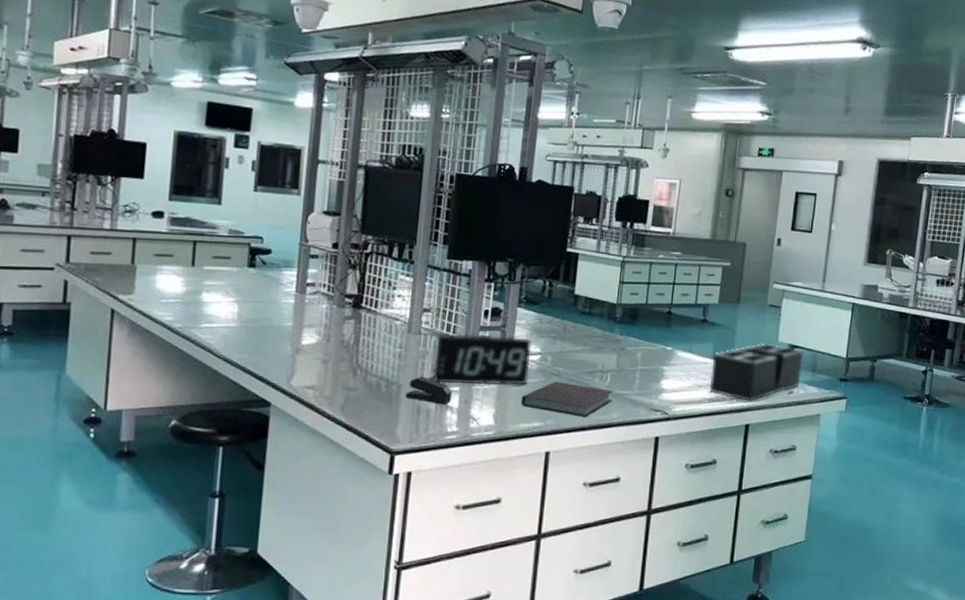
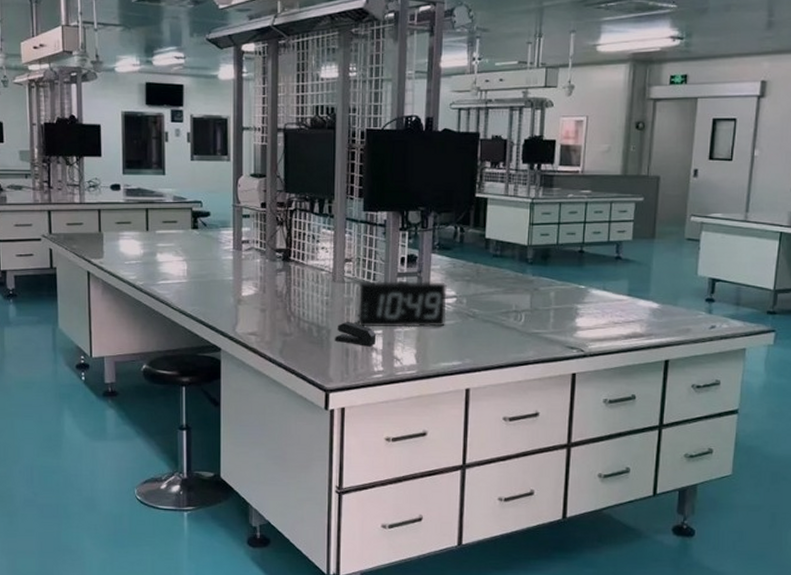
notebook: present [521,381,613,417] -> none [440,322,528,356]
desk organizer: present [709,343,804,401] -> none [625,277,727,337]

